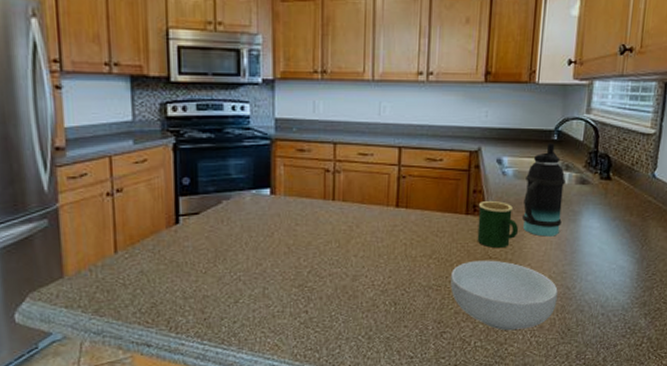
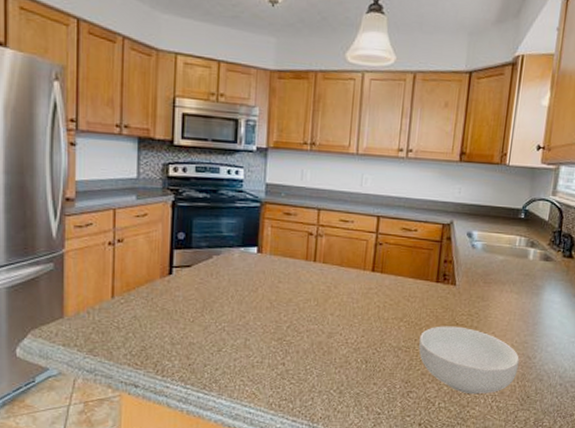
mug: present [477,201,519,249] -> none [445,271,485,316]
bottle: present [522,143,566,237] -> none [489,221,530,308]

